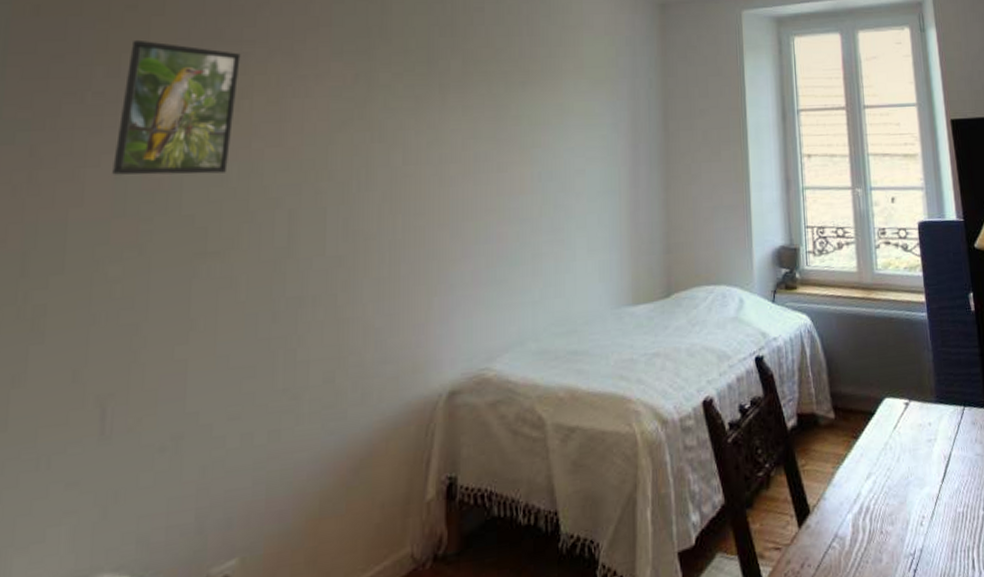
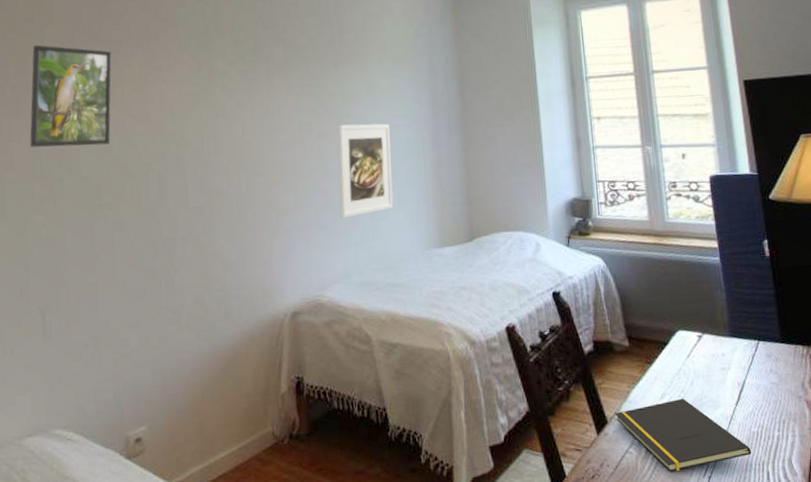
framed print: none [517,155,583,271] -> present [337,123,394,219]
notepad: none [818,477,957,568] -> present [615,398,751,472]

